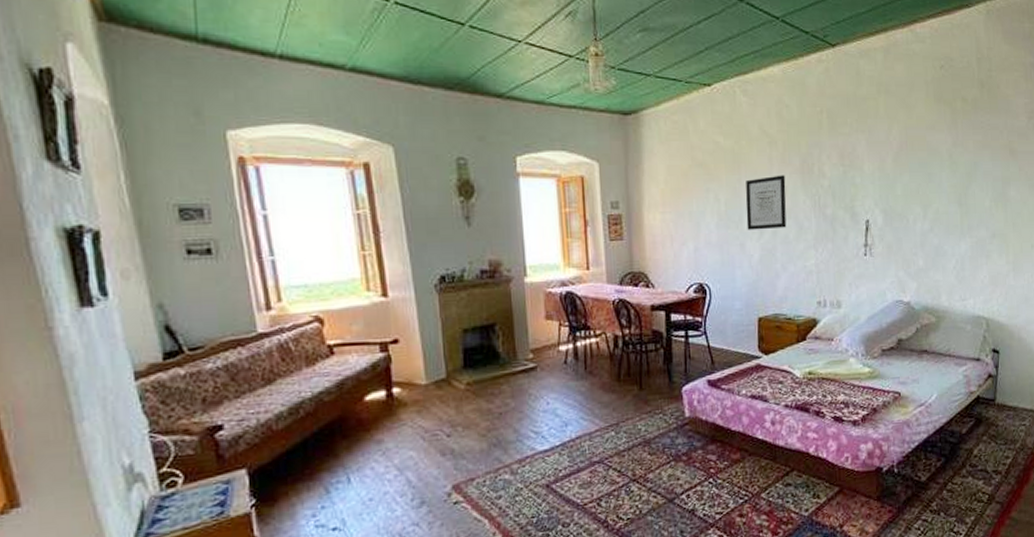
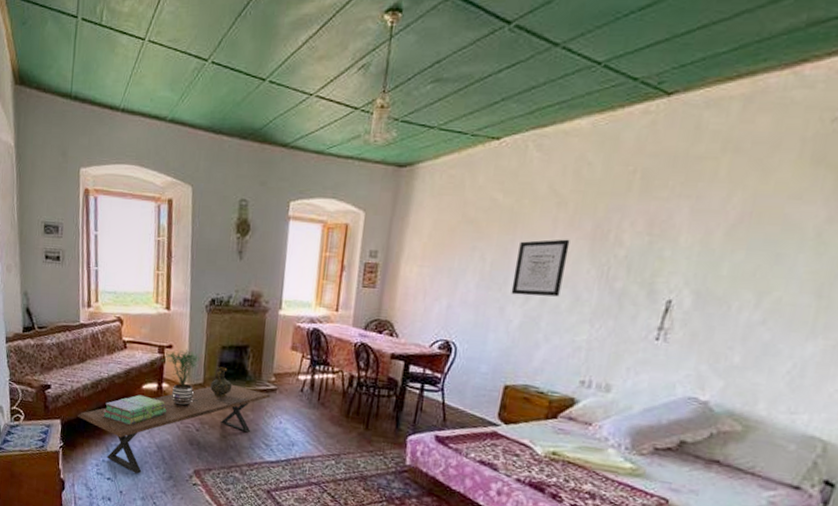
coffee table: none [273,371,532,513] -> present [78,384,271,475]
stack of books: none [312,409,404,452] -> present [103,394,167,426]
potted plant: none [387,340,440,414] -> present [162,348,202,408]
ceramic jug: none [456,353,484,391] -> present [210,366,233,398]

